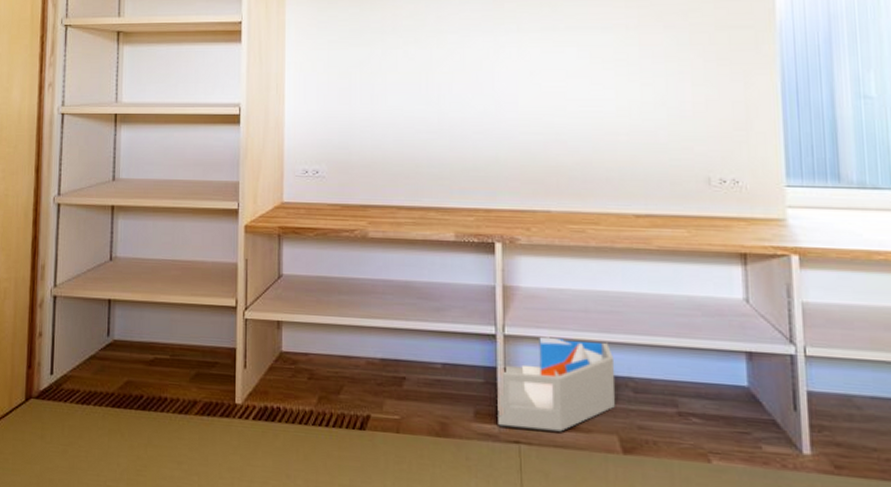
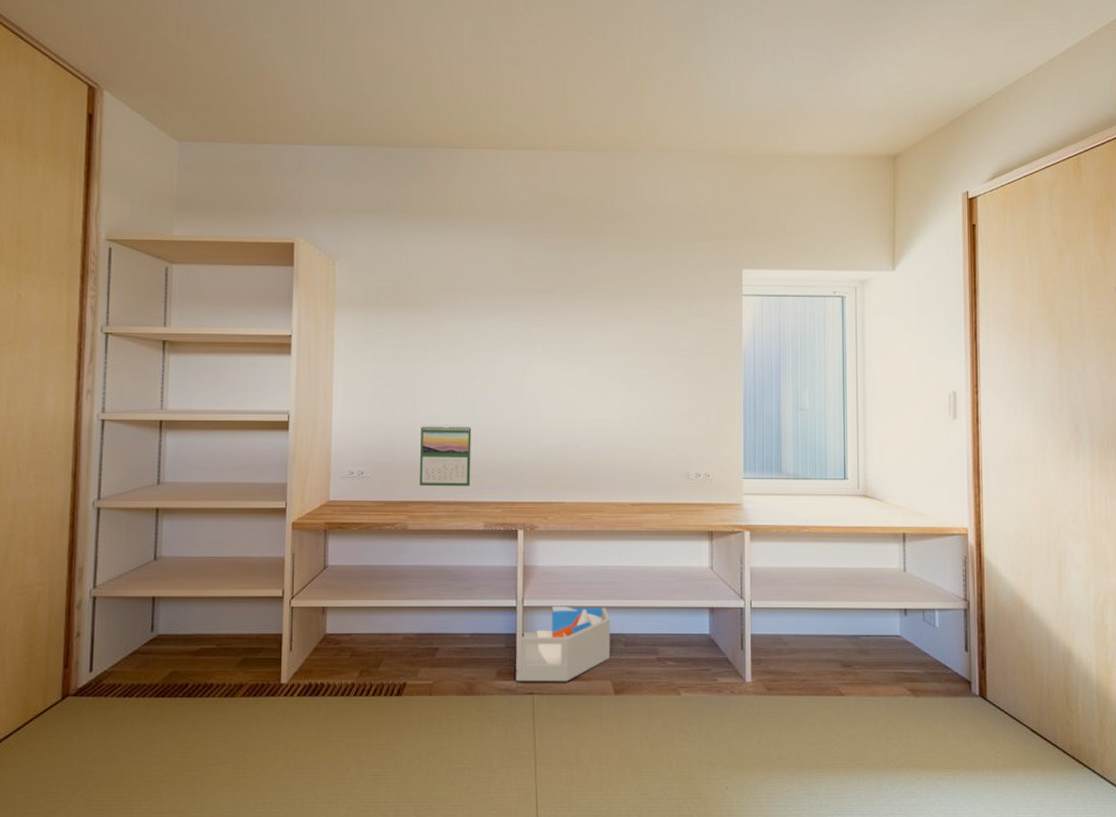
calendar: none [379,118,438,190] -> present [419,425,472,487]

